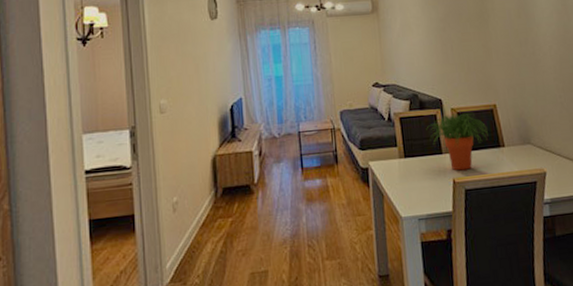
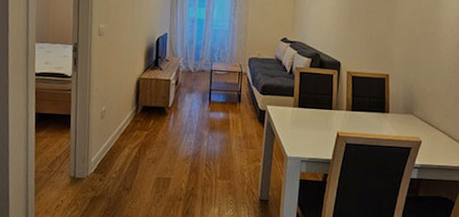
potted plant: present [426,112,489,171] -> none [321,76,378,127]

